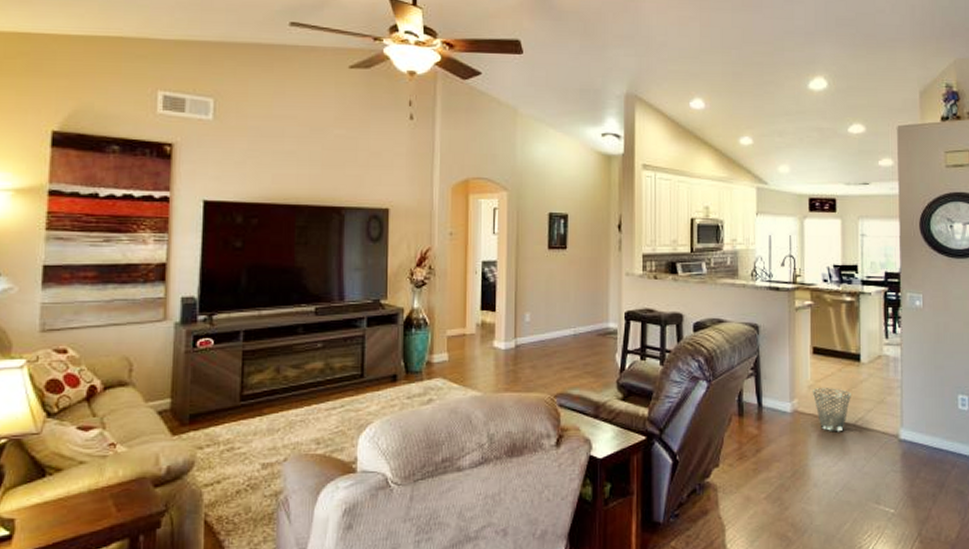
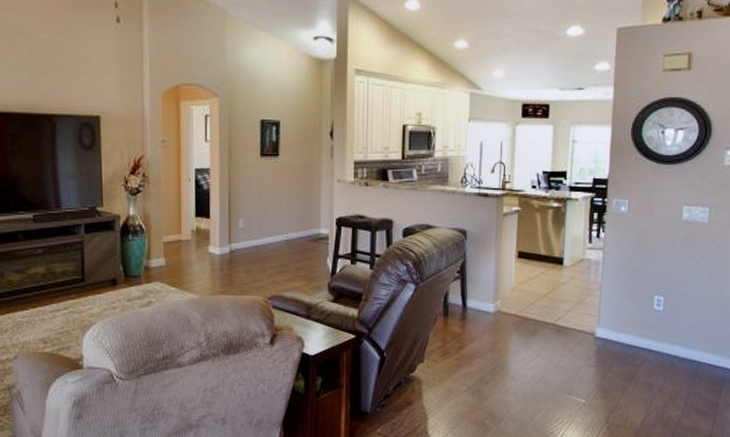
waste basket: present [812,388,851,432] -> none [515,290,552,331]

